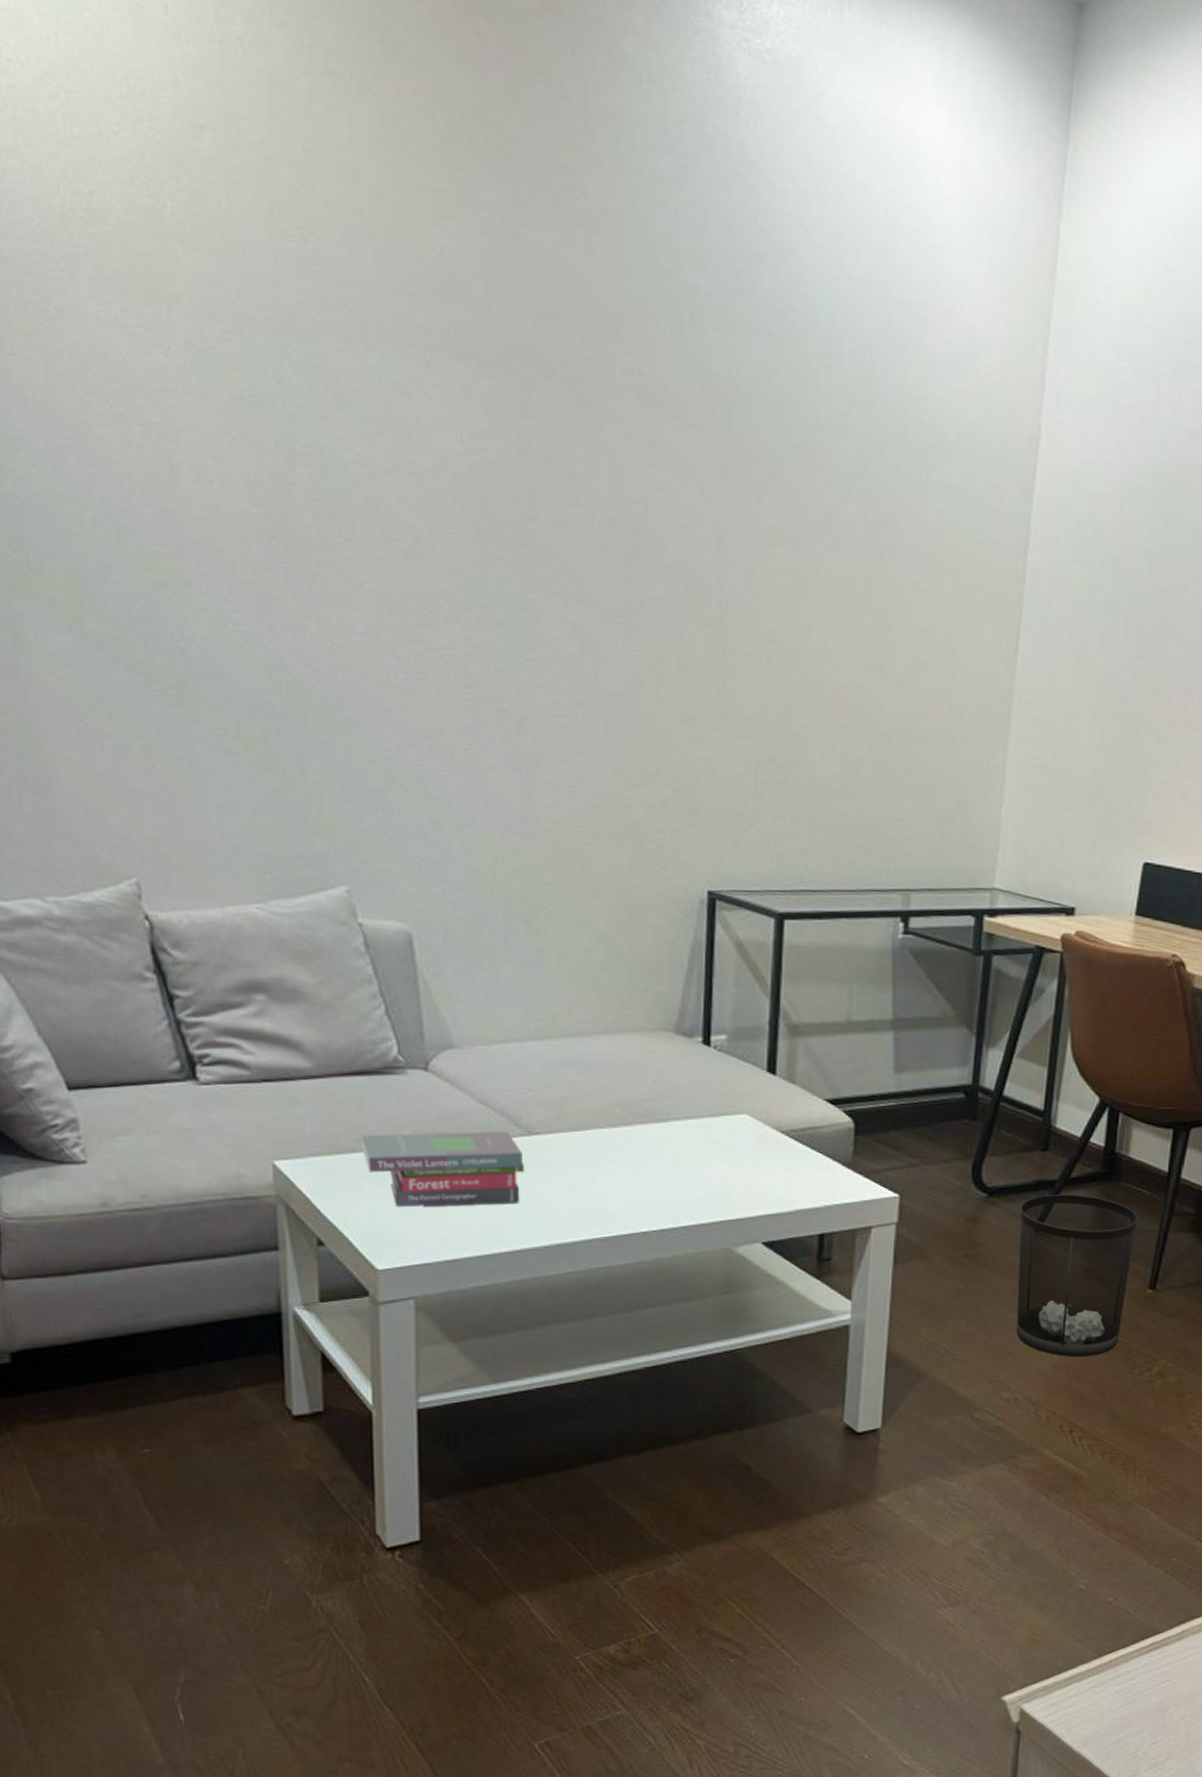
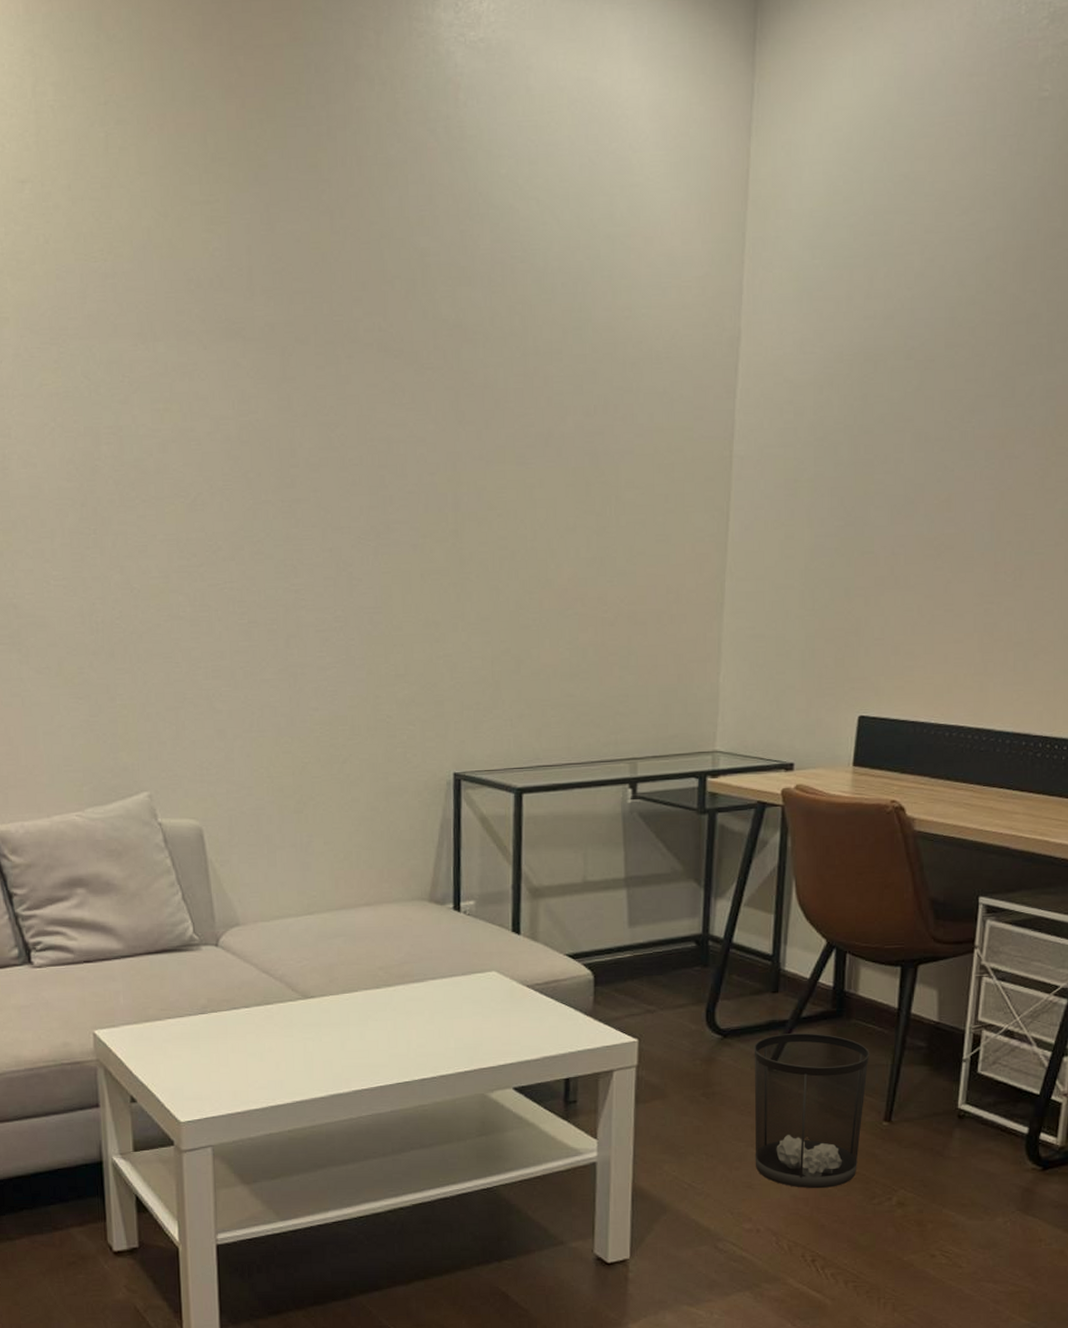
books: present [361,1131,524,1208] -> none [164,997,302,1067]

